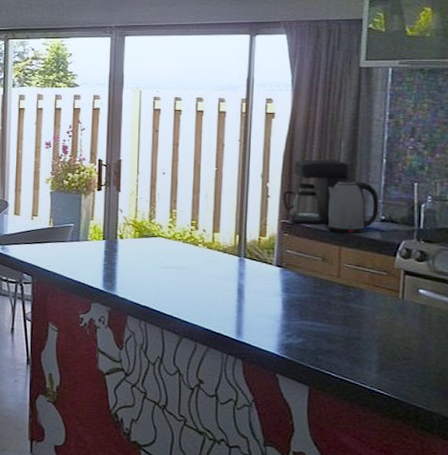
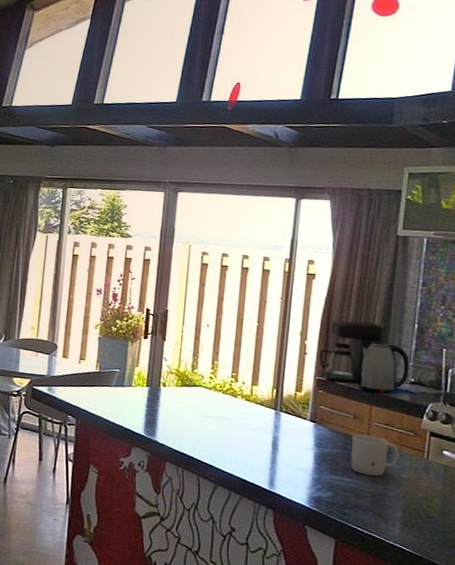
mug: none [320,277,372,320] -> present [350,434,399,477]

